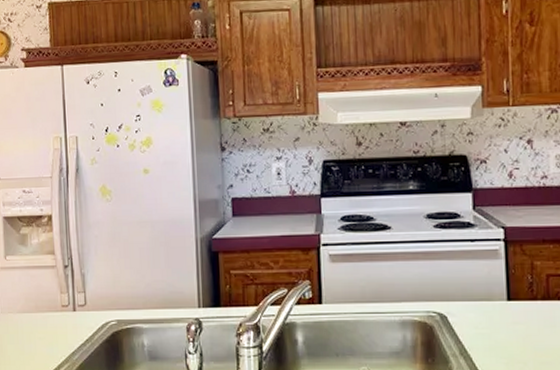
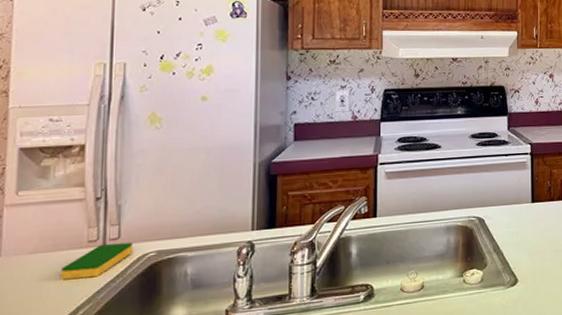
dish sponge: none [43,310,98,340] -> present [60,242,134,280]

